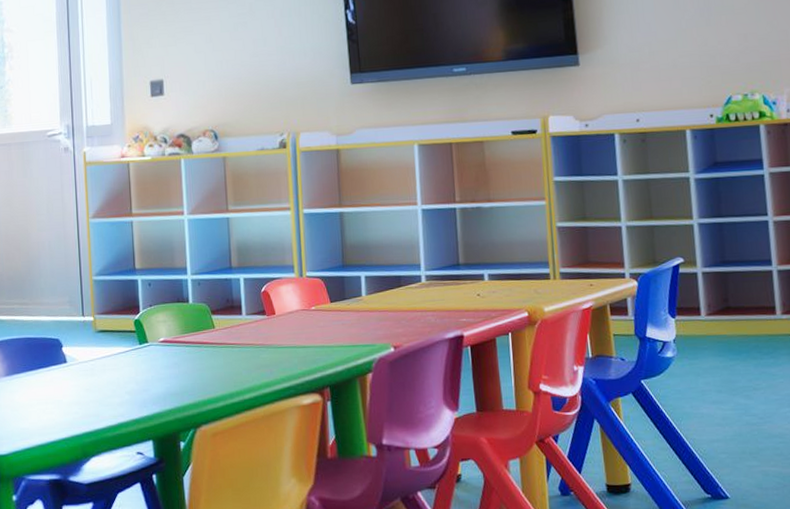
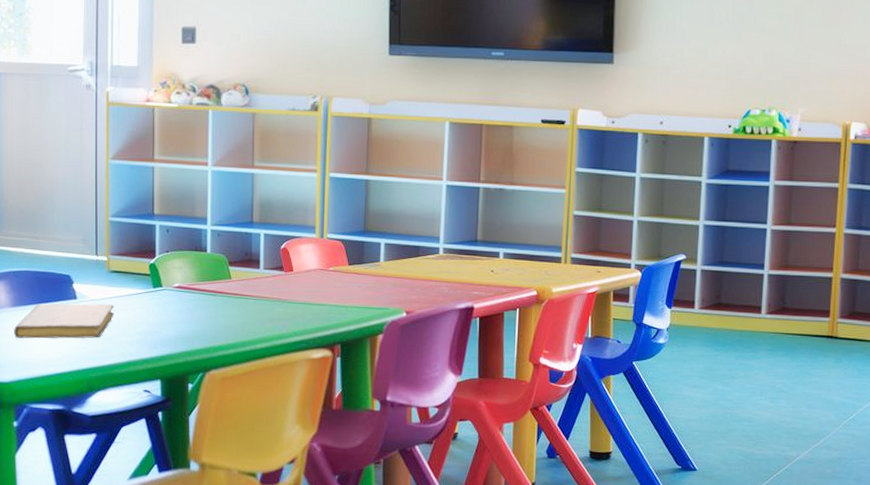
notebook: none [9,365,104,408] -> present [14,303,115,339]

